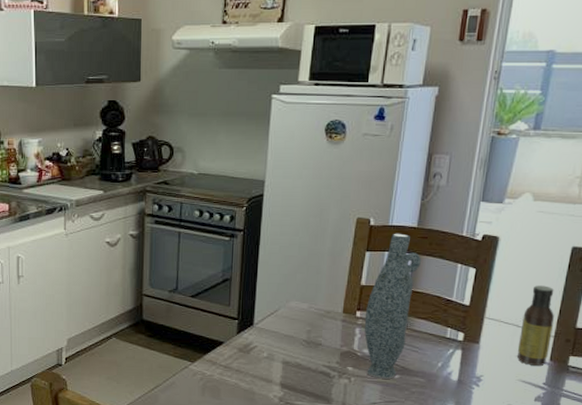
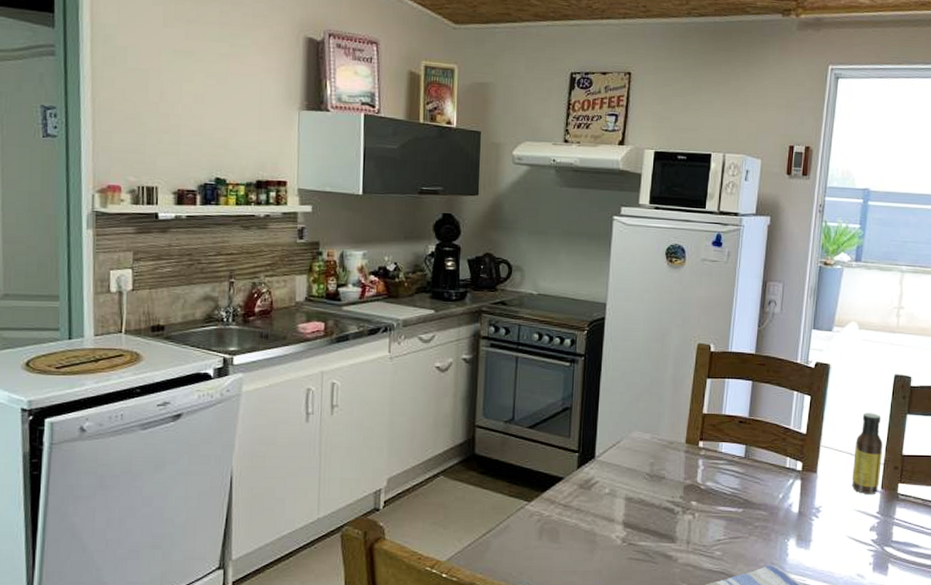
vase: present [364,233,421,379] -> none [707,359,760,513]

